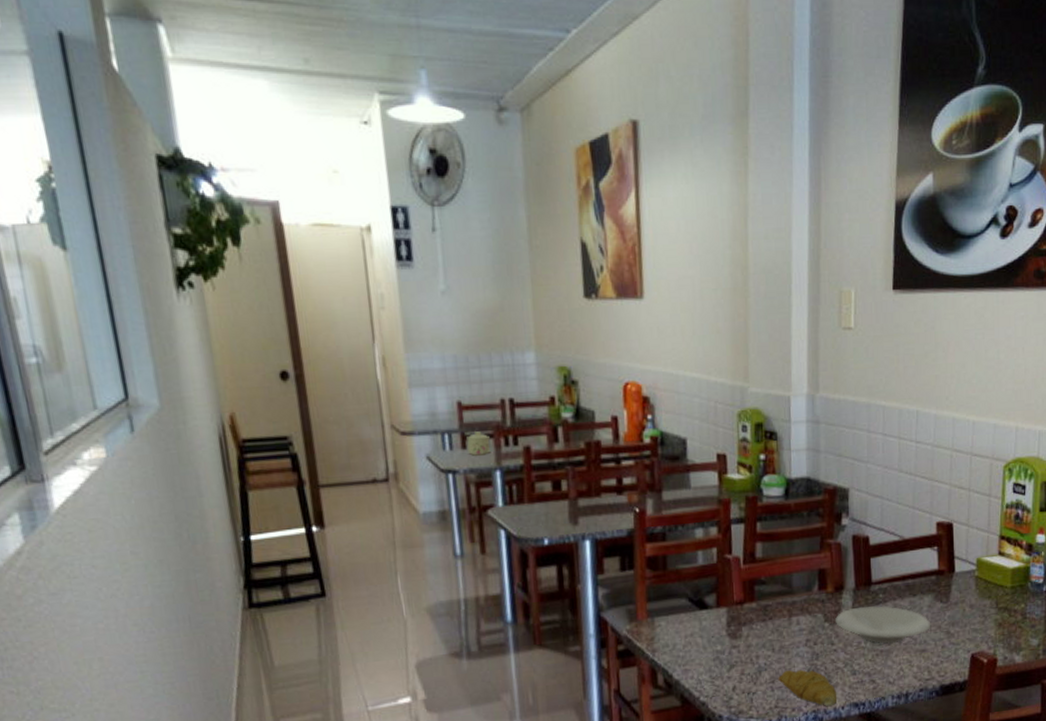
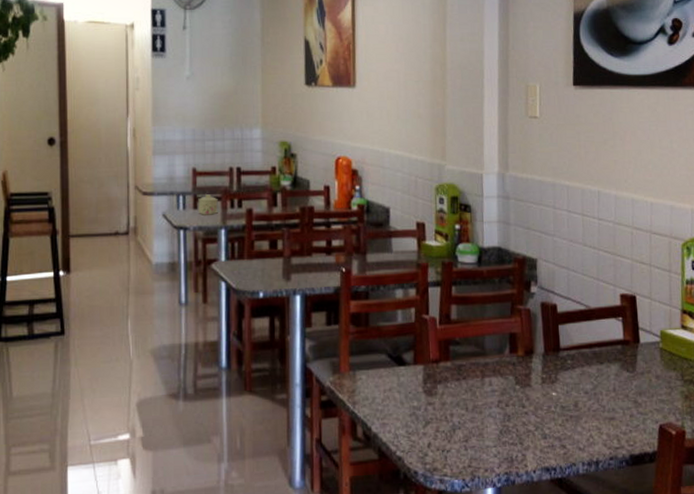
croissant: present [778,669,838,707] -> none [471,429,529,470]
saucer: present [834,605,931,644] -> none [525,371,619,410]

